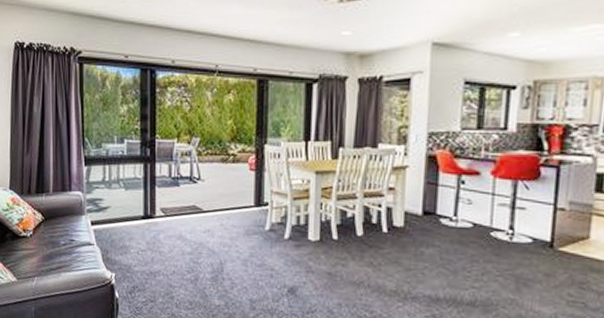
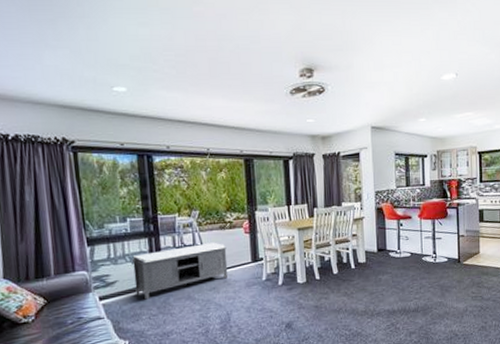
bench: none [125,176,227,232] -> present [131,242,229,300]

